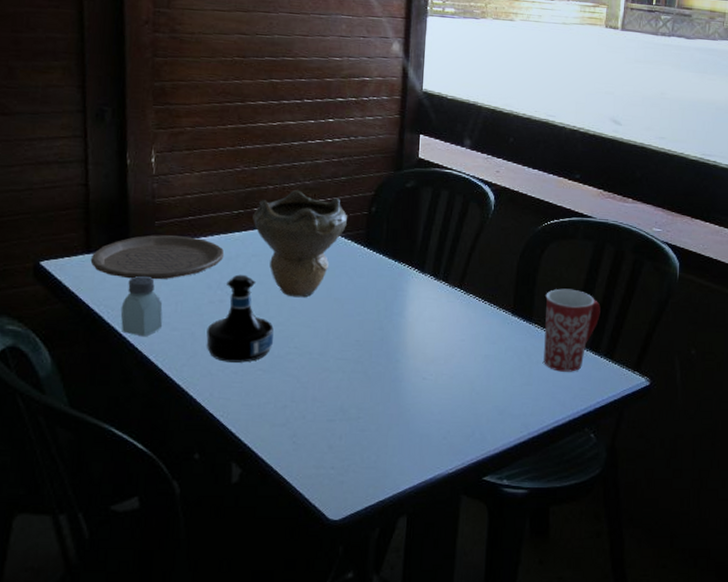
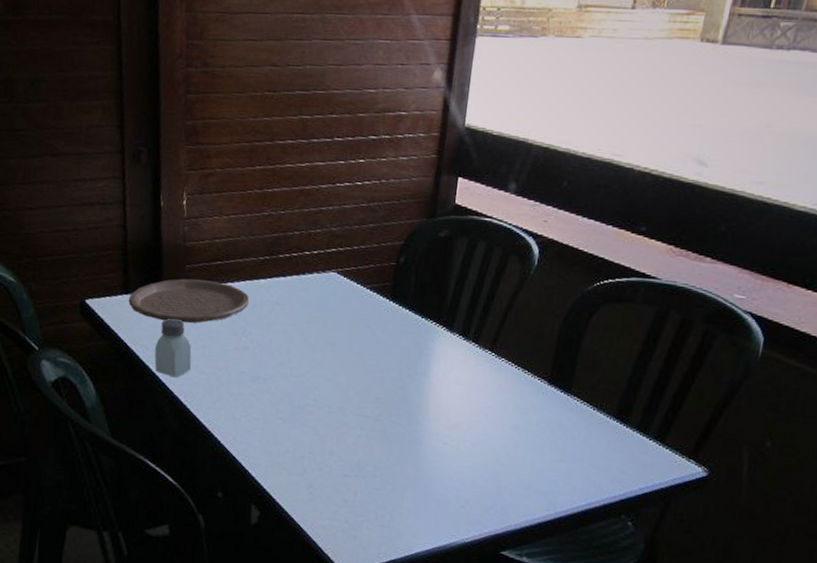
tequila bottle: present [206,274,274,363] -> none [230,322,295,411]
decorative bowl: present [253,190,348,298] -> none [278,237,375,350]
mug: present [543,288,601,372] -> none [580,358,656,453]

